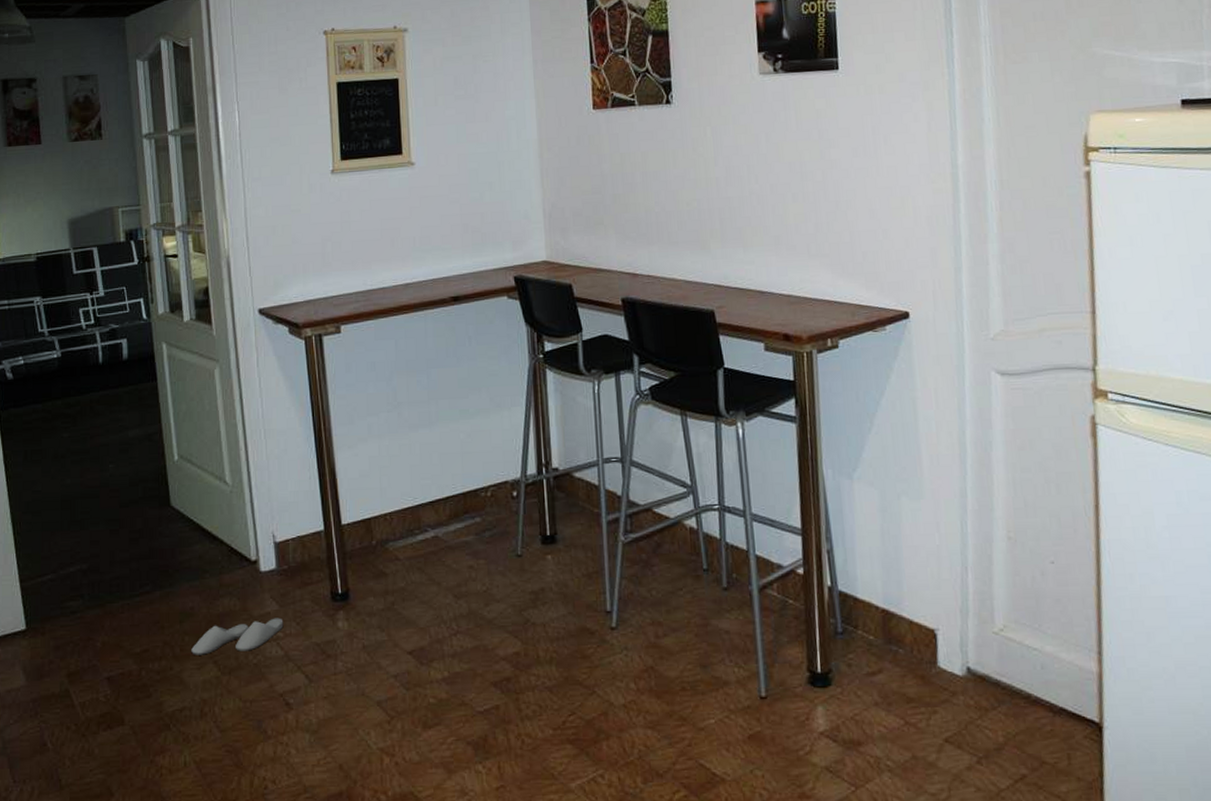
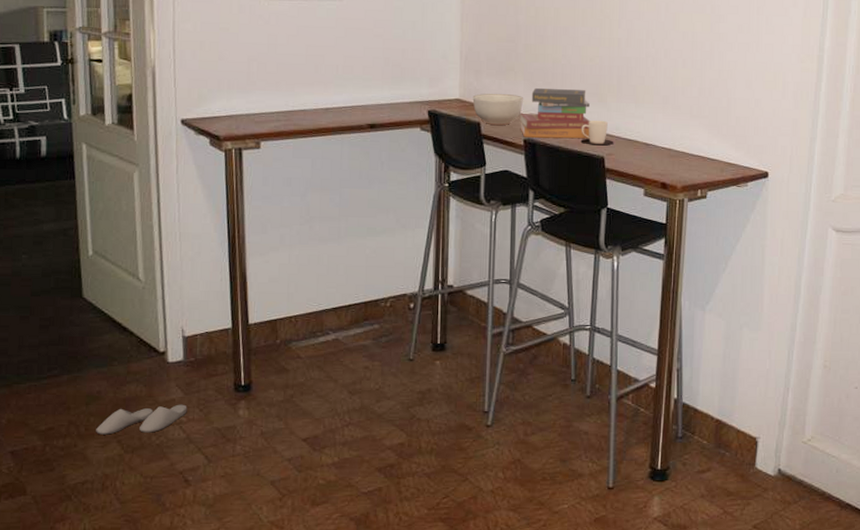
bowl: none [561,250,618,287] -> present [472,93,524,126]
books: none [615,238,695,296] -> present [520,88,590,139]
cup: none [684,269,724,299] -> present [580,120,614,146]

